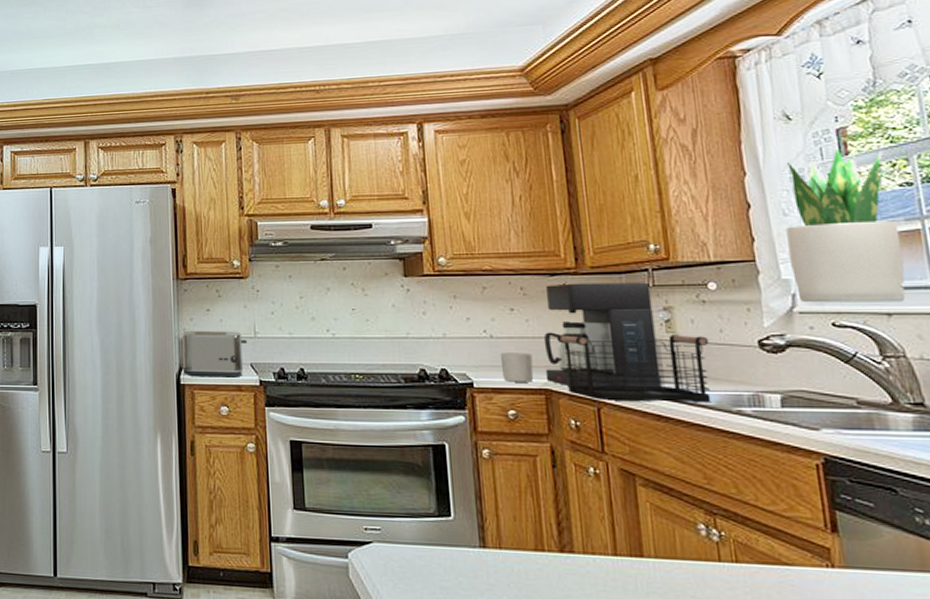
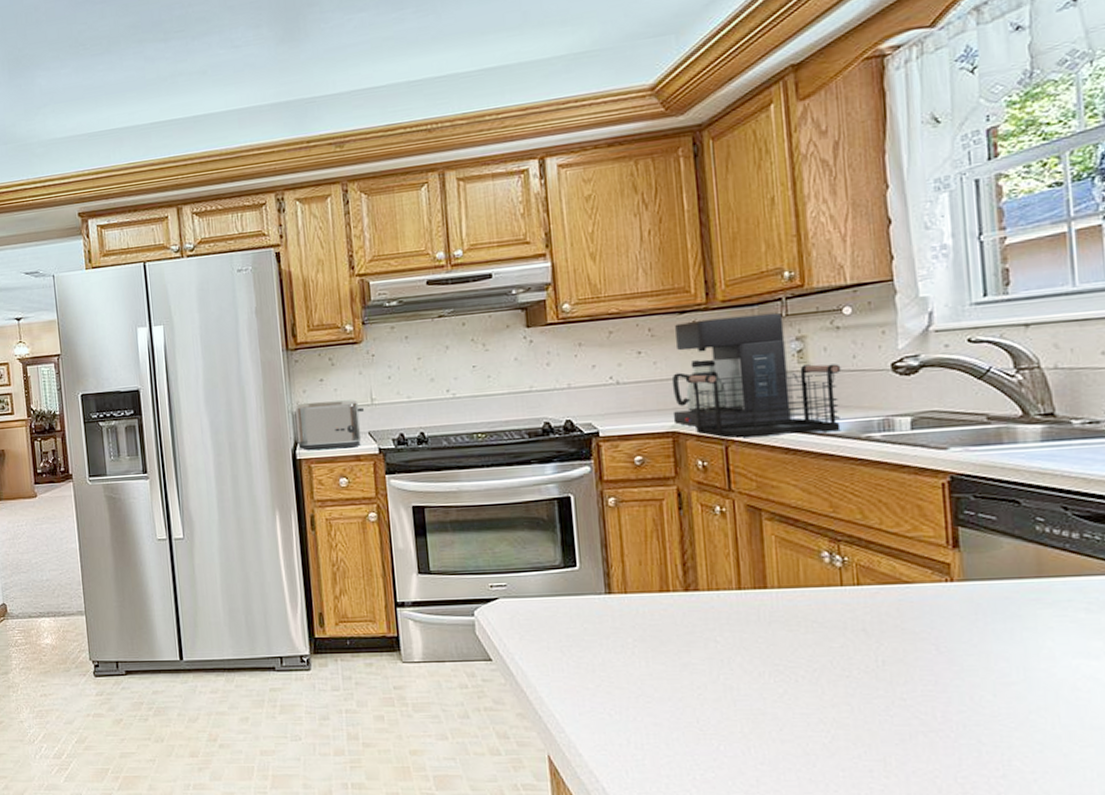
mug: present [499,352,534,382] -> none [626,396,661,428]
planter: present [786,150,906,303] -> none [927,150,1047,321]

